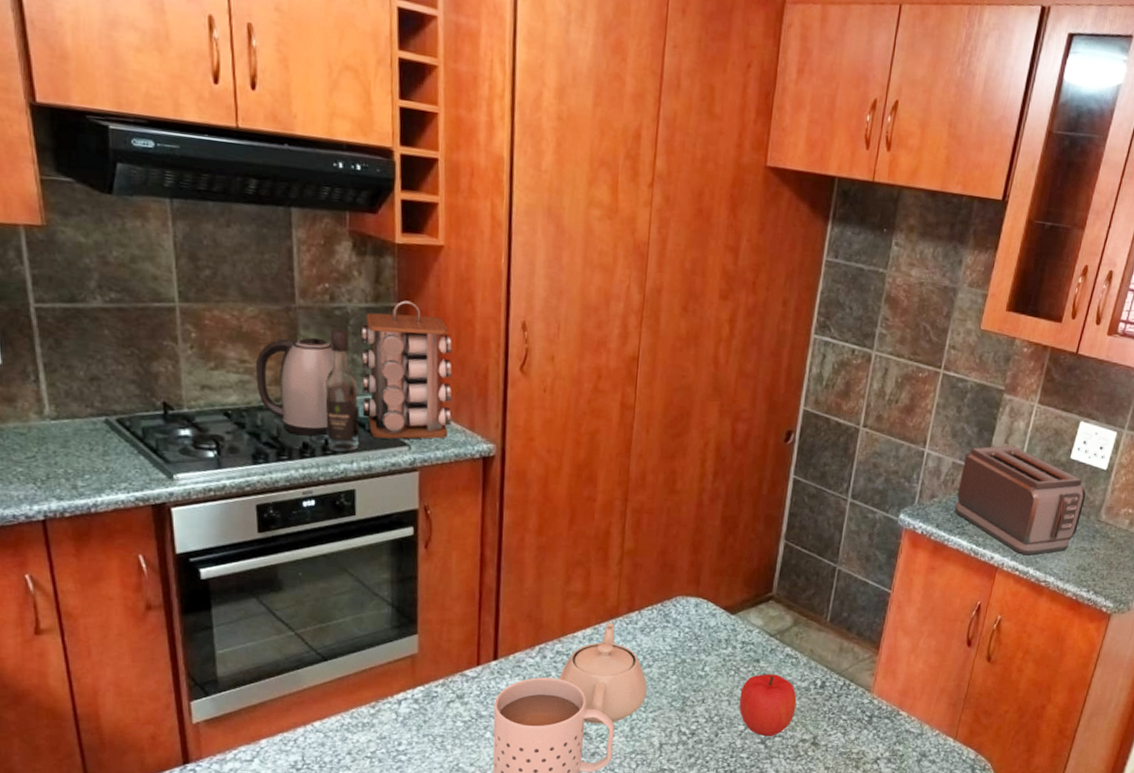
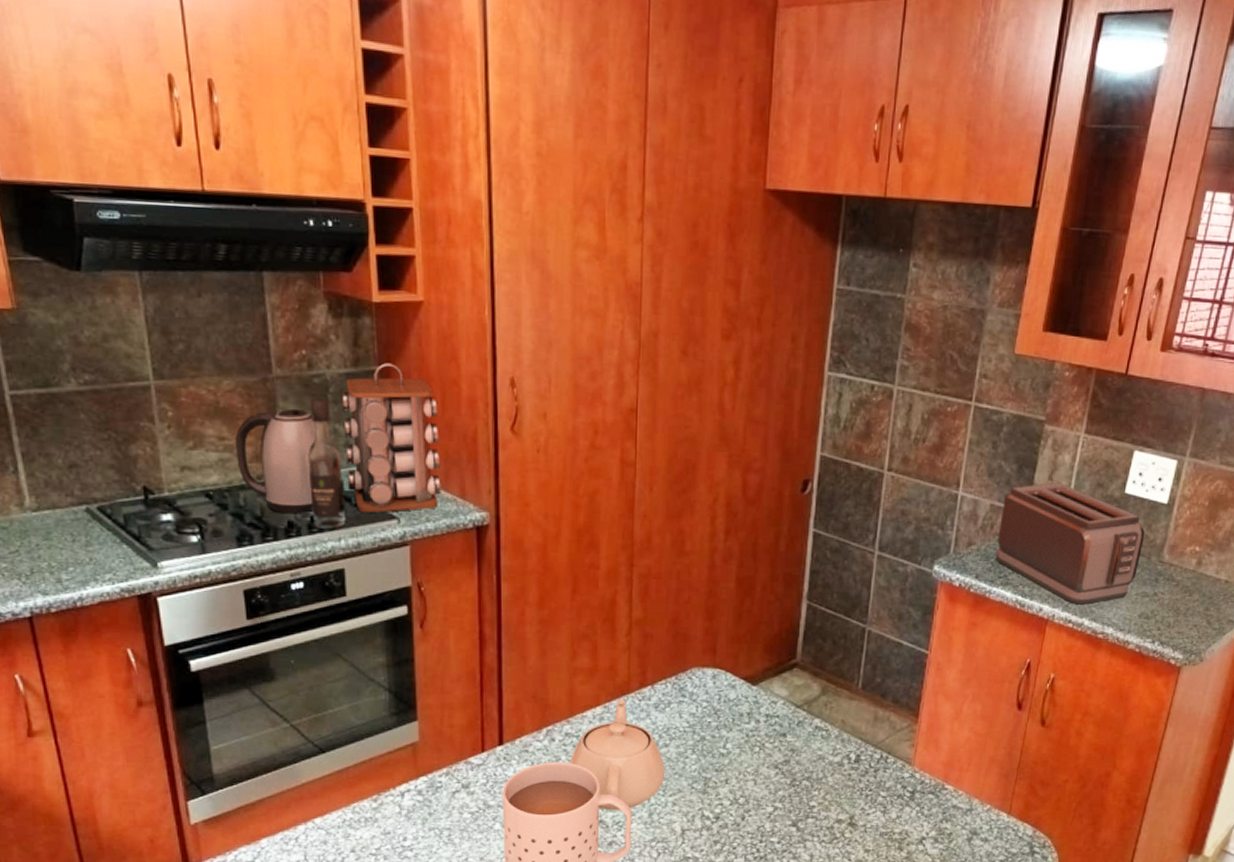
fruit: present [739,674,797,737] -> none [766,749,830,819]

